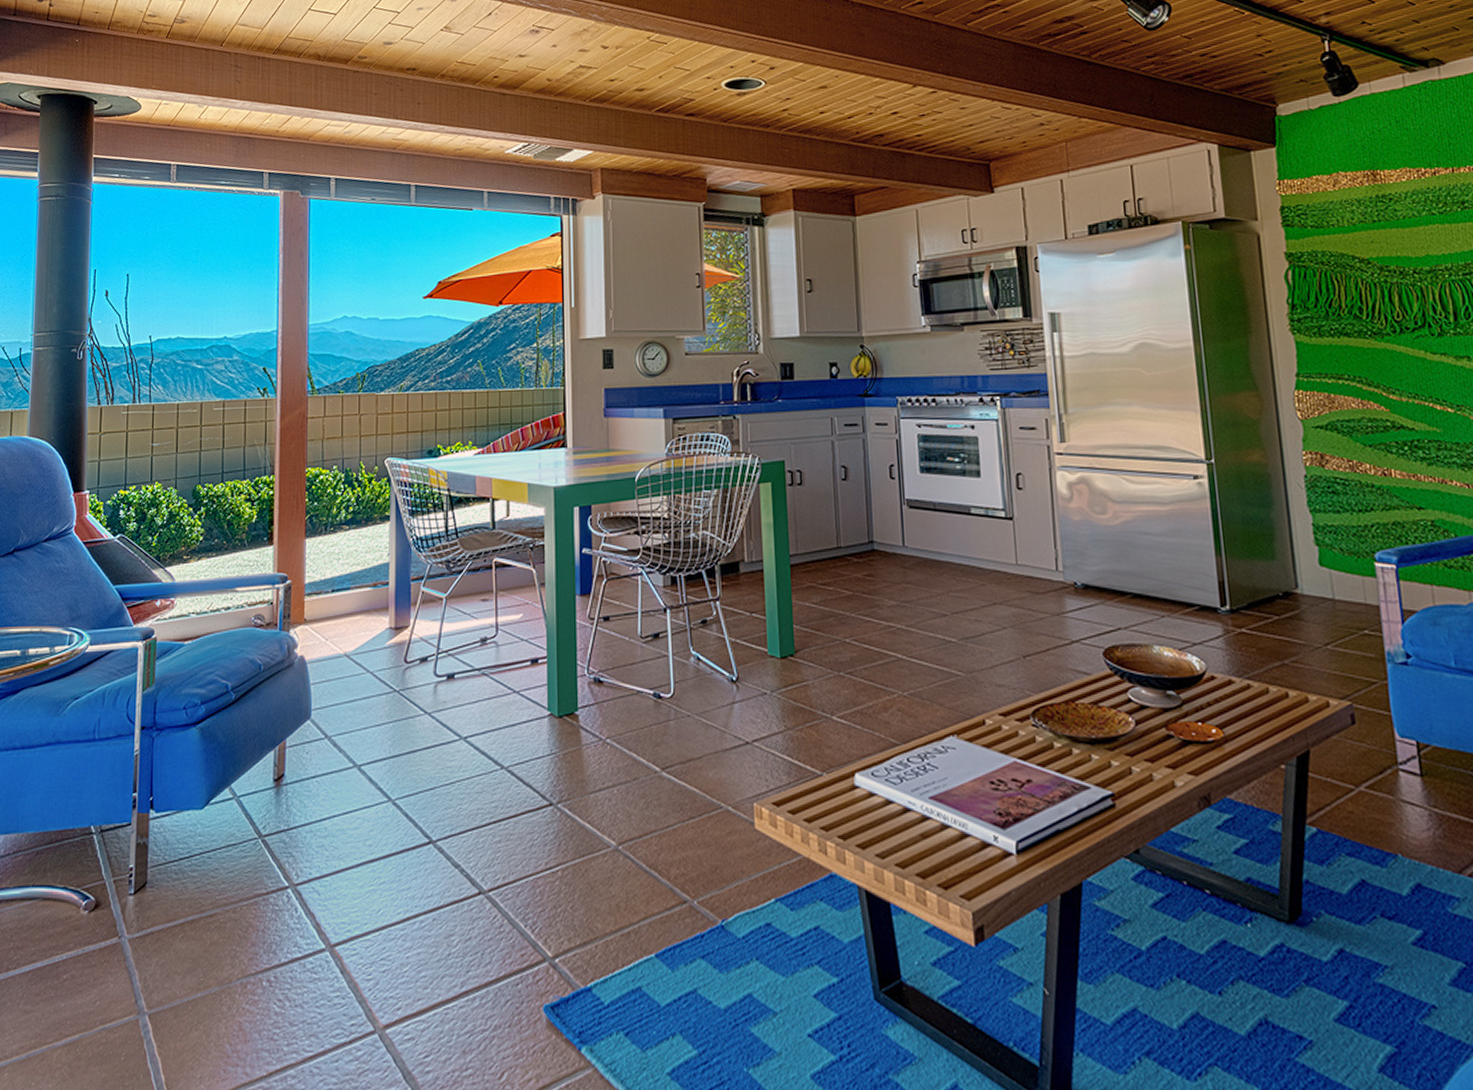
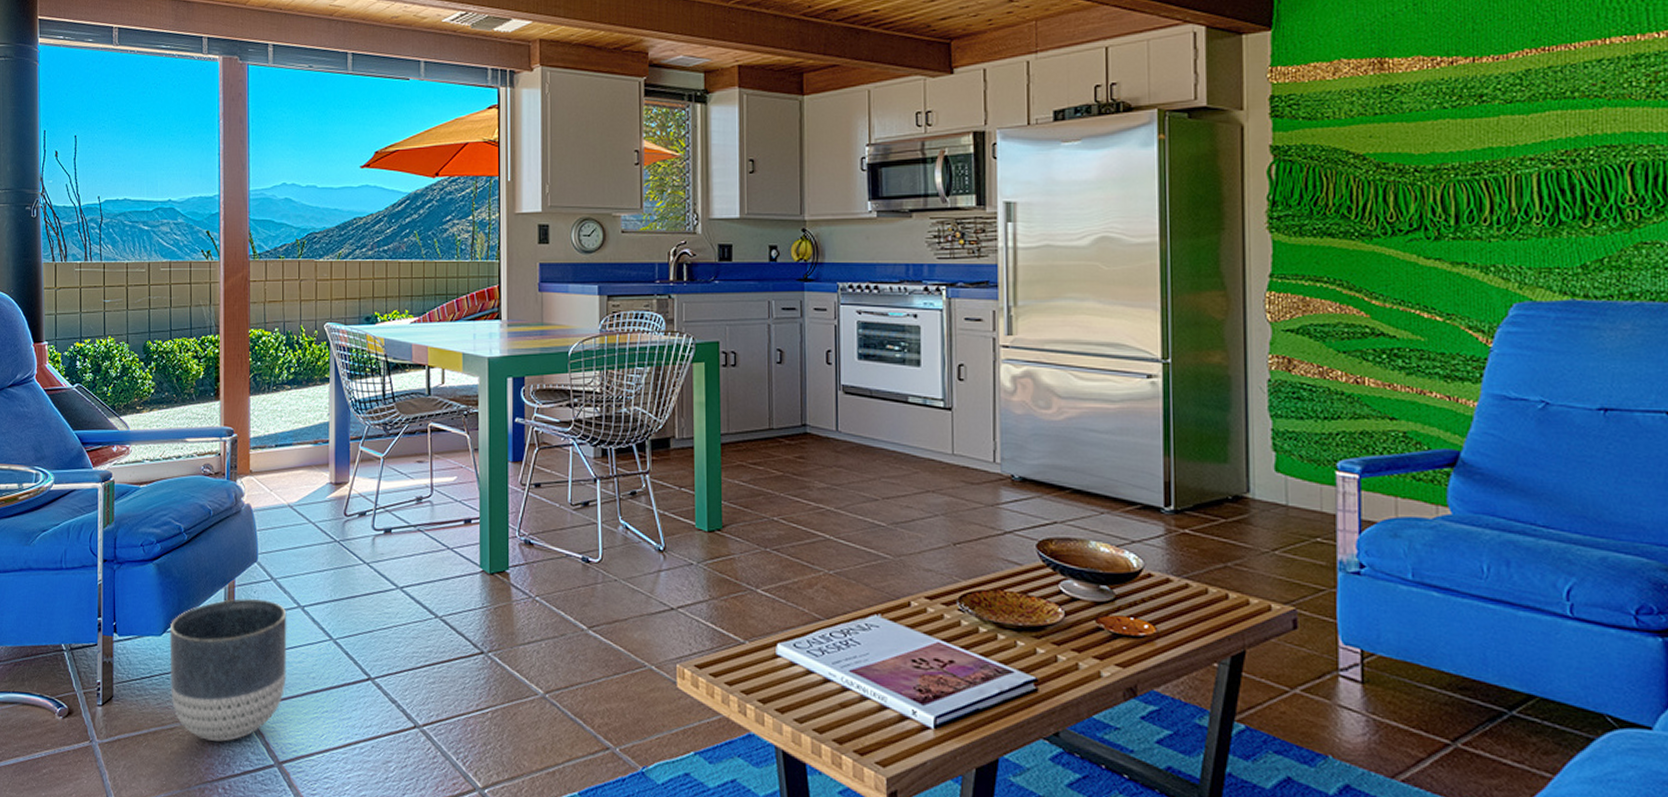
planter: none [211,761,342,926] -> present [169,598,287,742]

